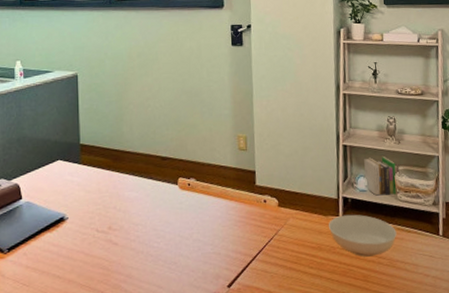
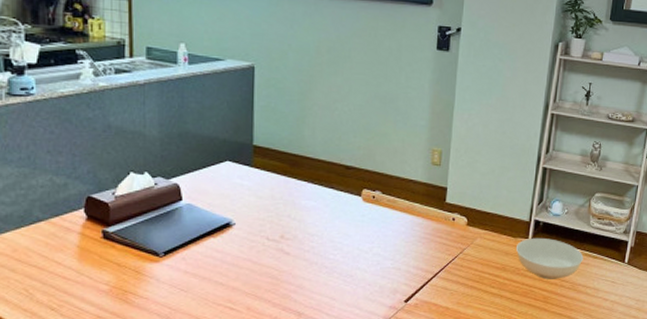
books: present [364,157,400,196] -> none [558,182,597,221]

